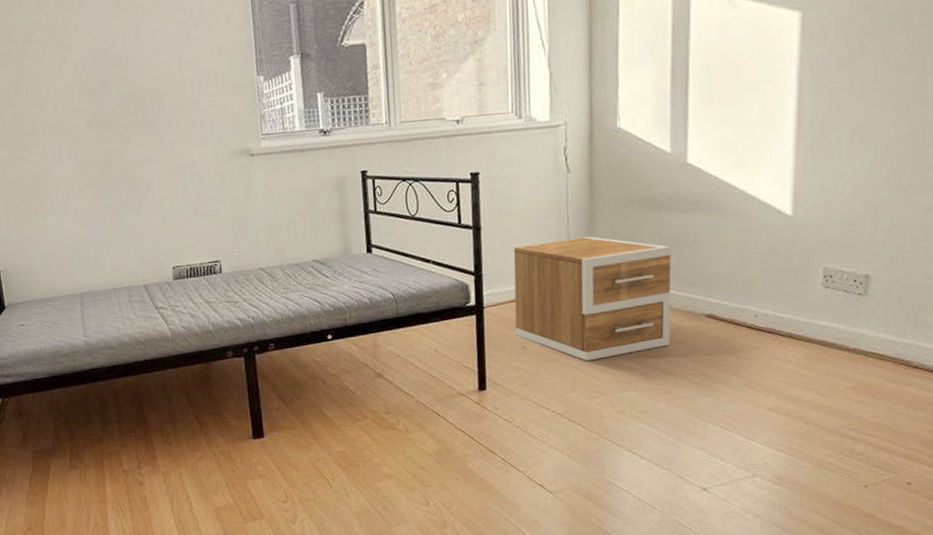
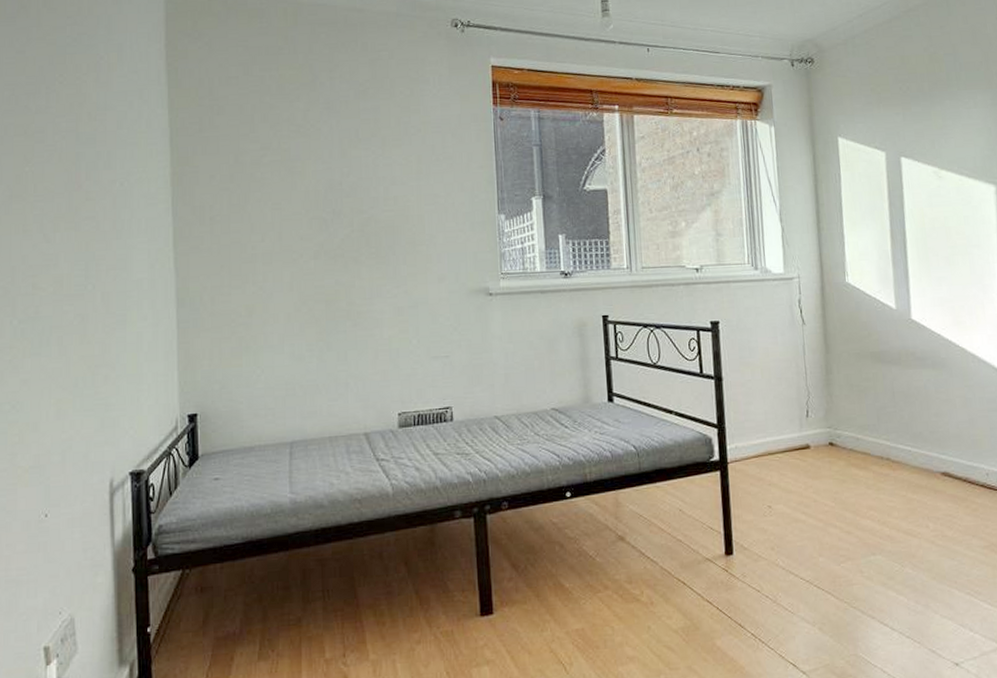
nightstand: present [513,236,671,361] -> none [755,389,911,522]

